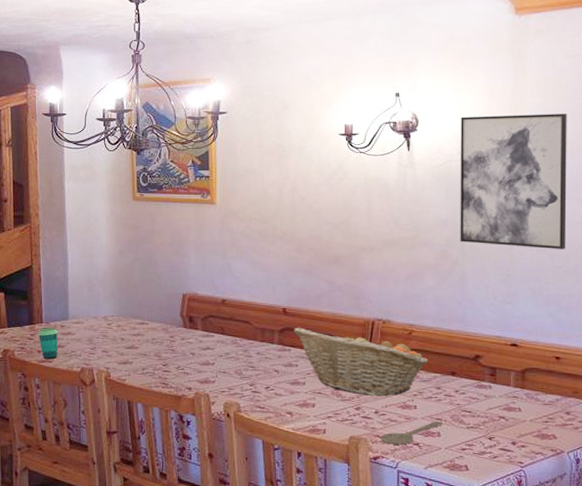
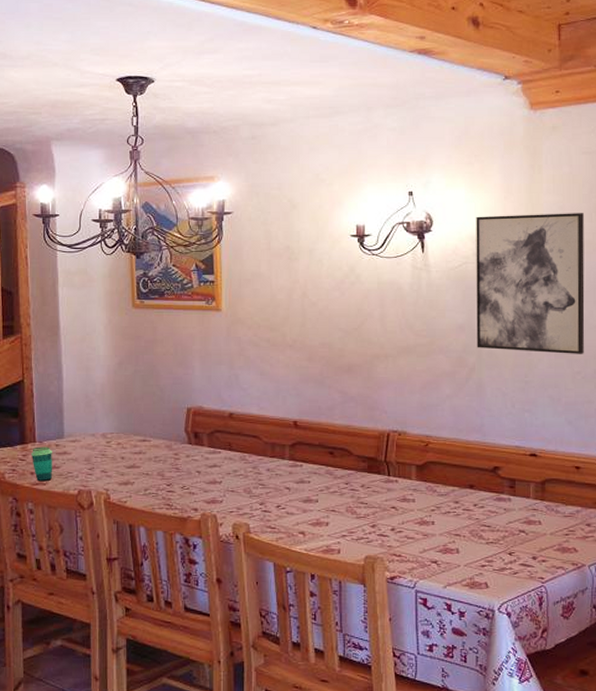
fruit basket: present [293,327,429,396] -> none [305,441,446,512]
wooden spoon: present [380,422,443,445] -> none [397,538,461,563]

